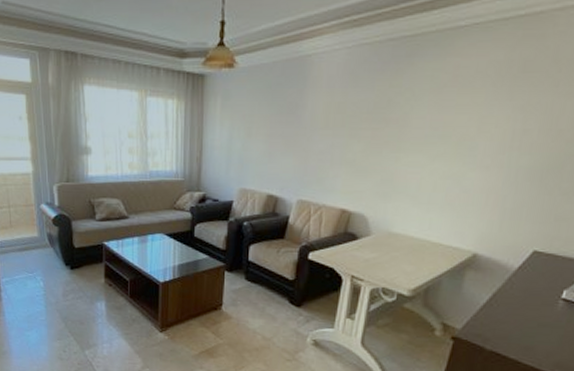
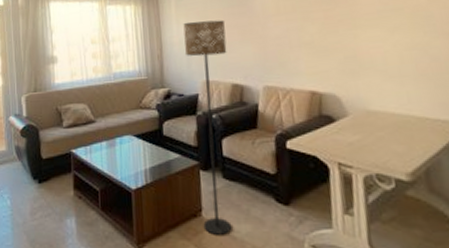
floor lamp: none [222,127,271,326] -> present [183,20,232,235]

